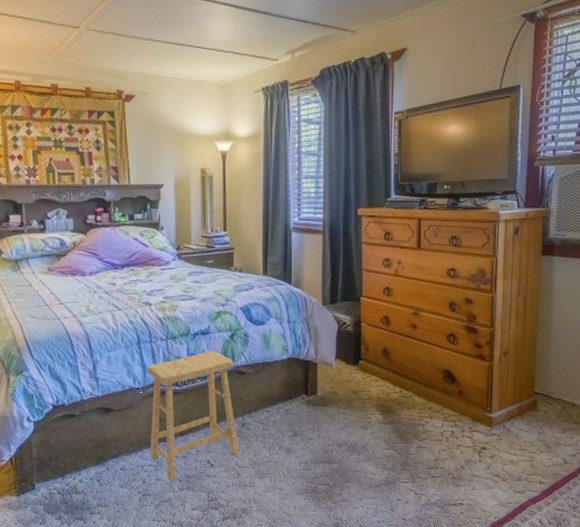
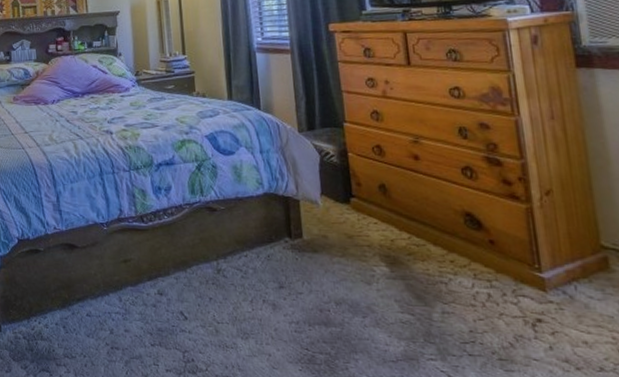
footstool: present [146,350,240,482] -> none [110,183,217,335]

